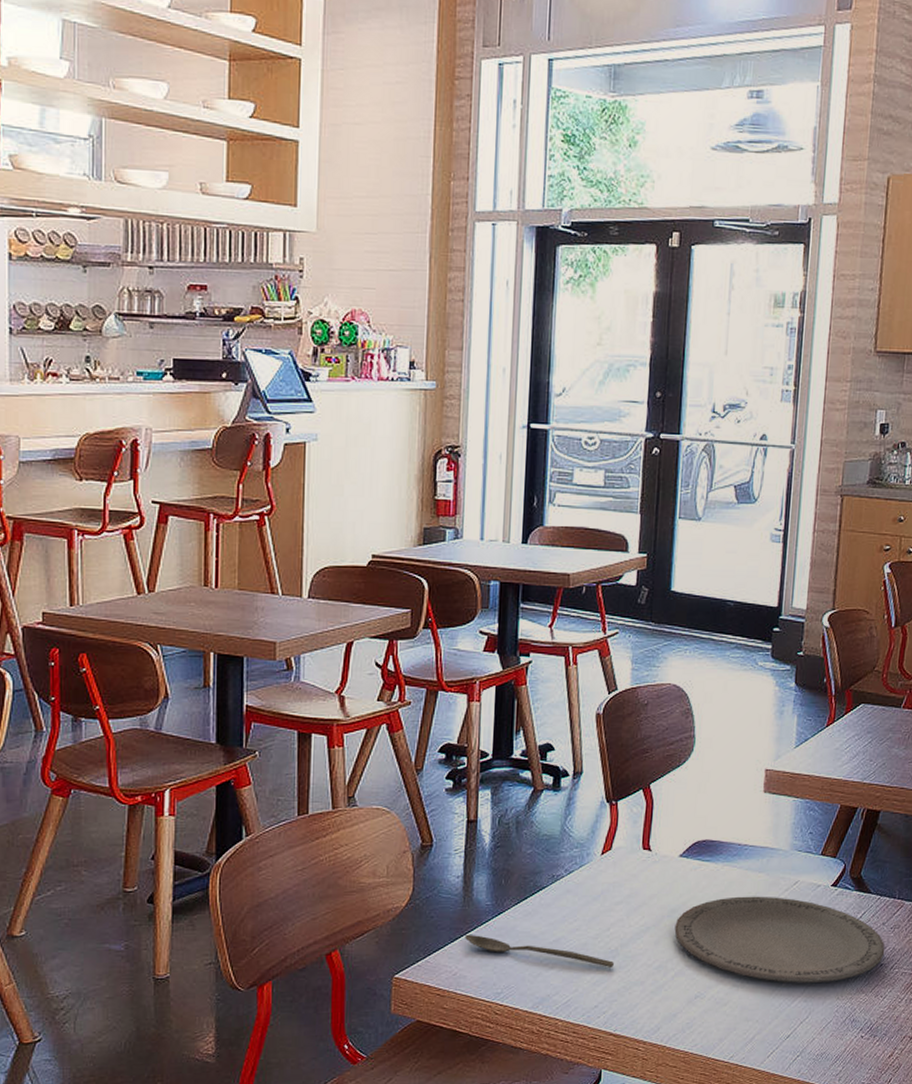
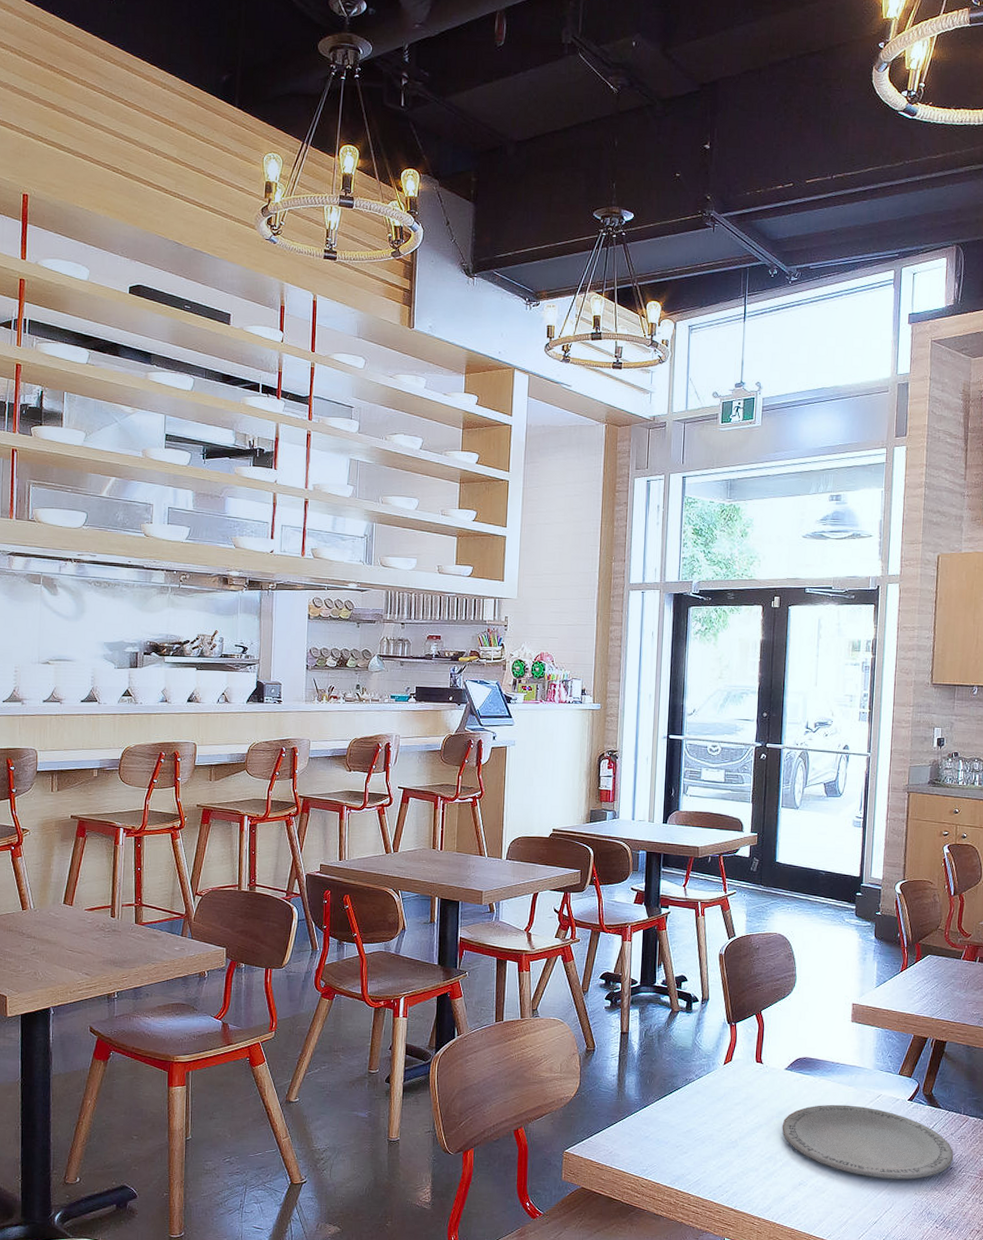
spoon: present [465,934,614,967] -> none [619,1121,734,1155]

